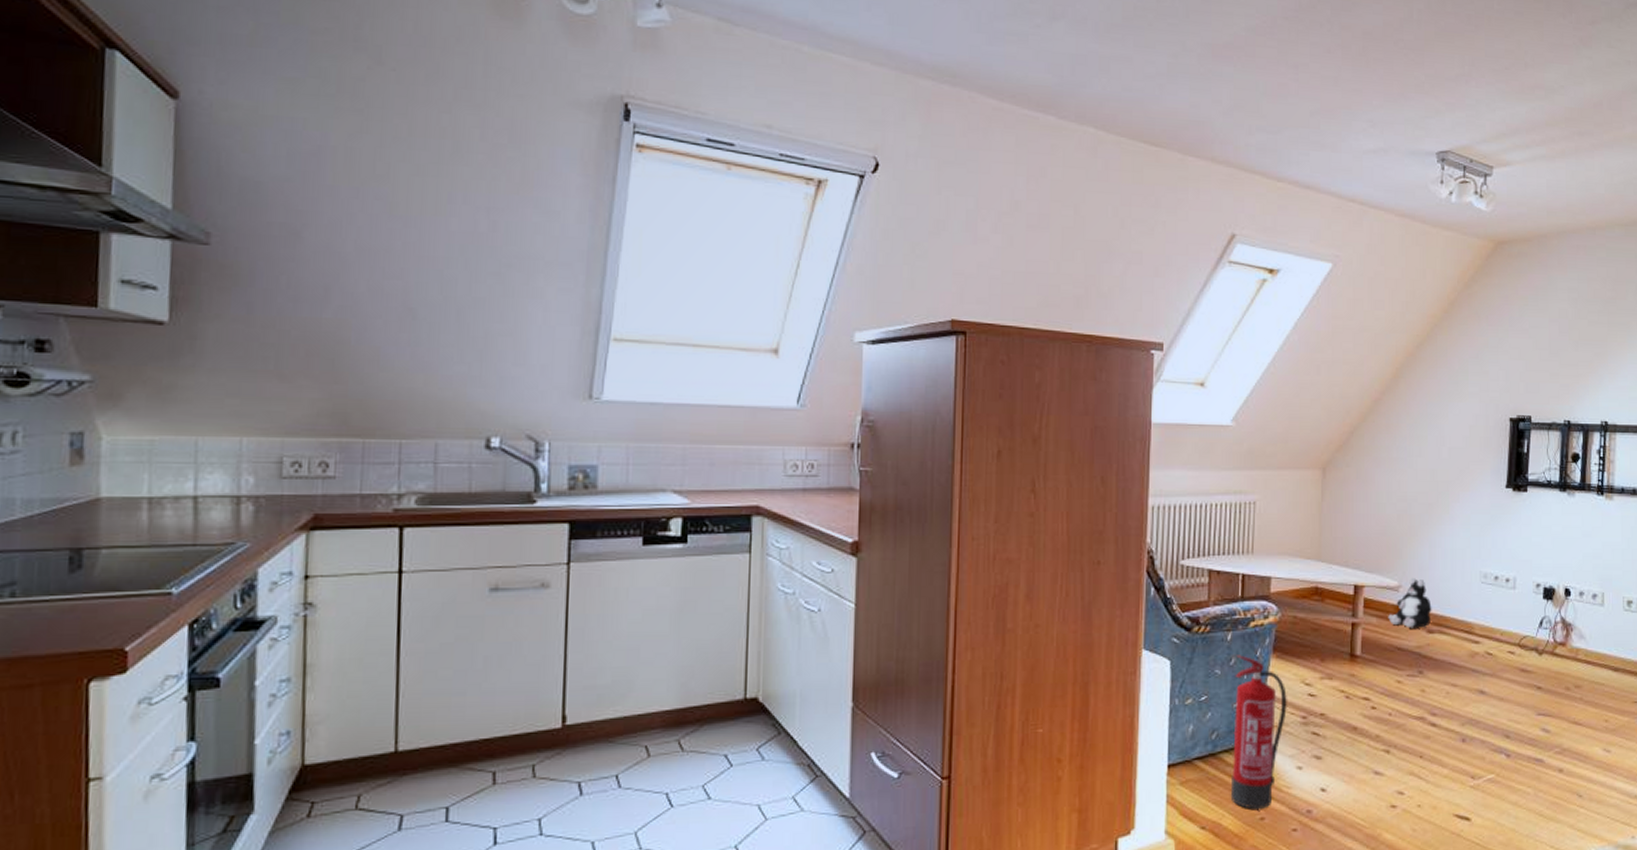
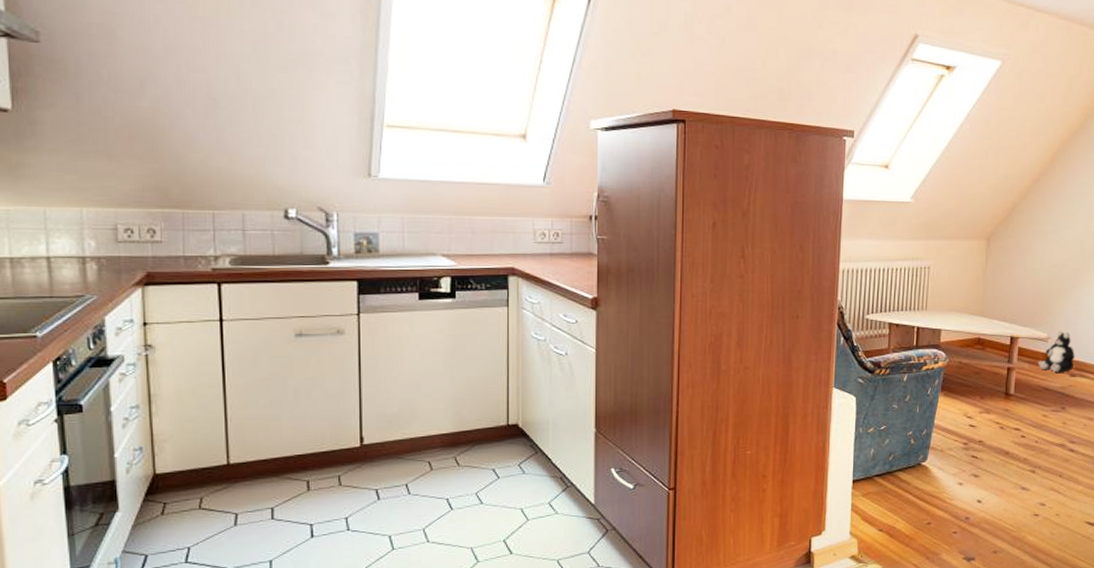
fire extinguisher: present [1230,655,1288,809] -> none [903,393,953,516]

